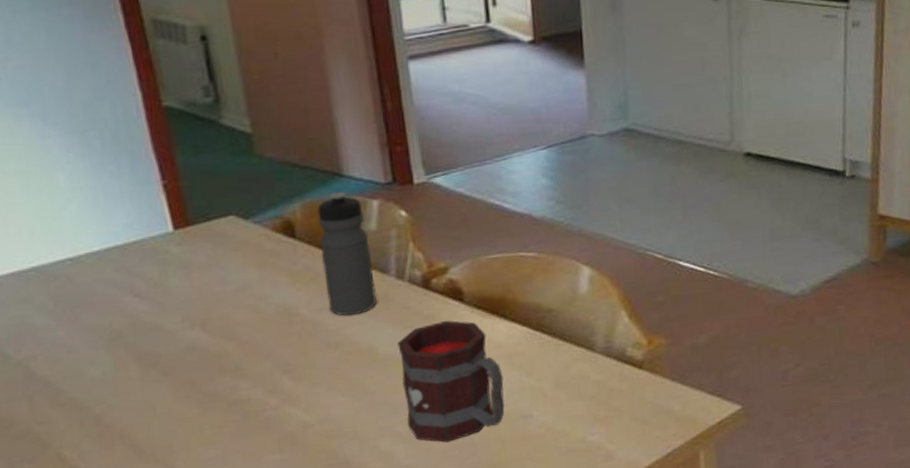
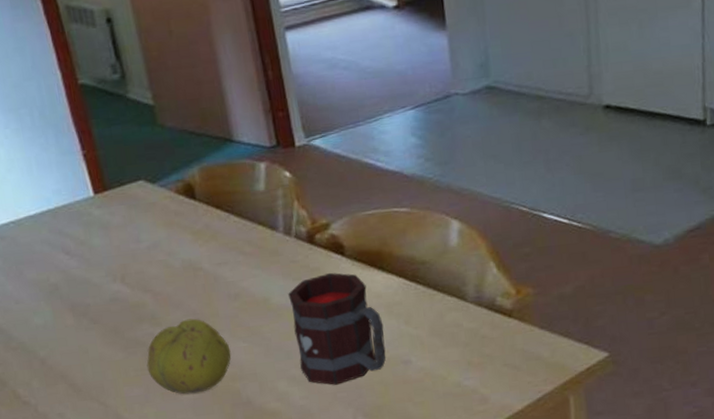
fruit: none [226,369,328,455] -> present [146,318,231,394]
water bottle: present [317,192,377,316] -> none [213,156,269,270]

